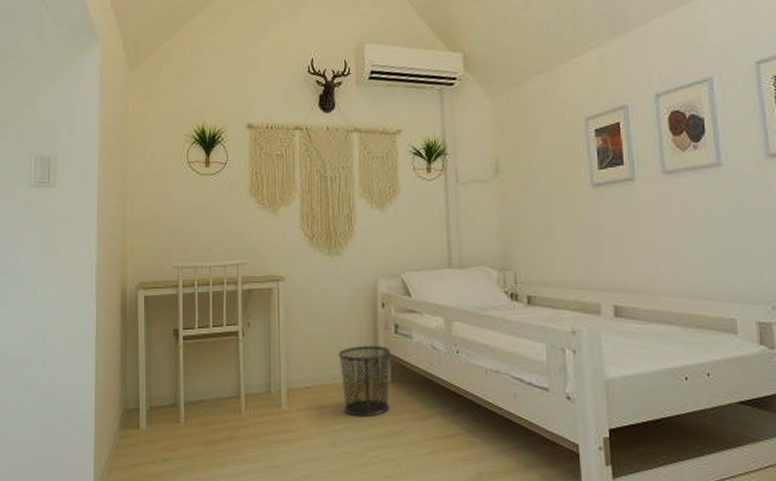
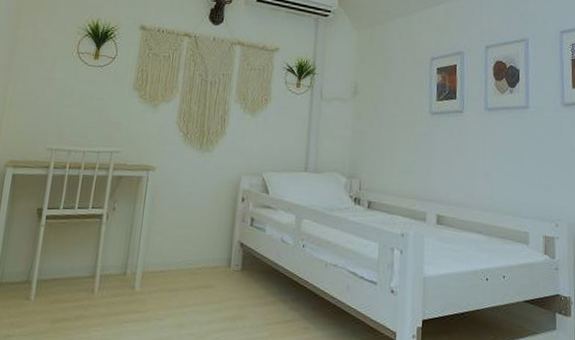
waste bin: present [338,345,391,417] -> none [194,235,245,302]

